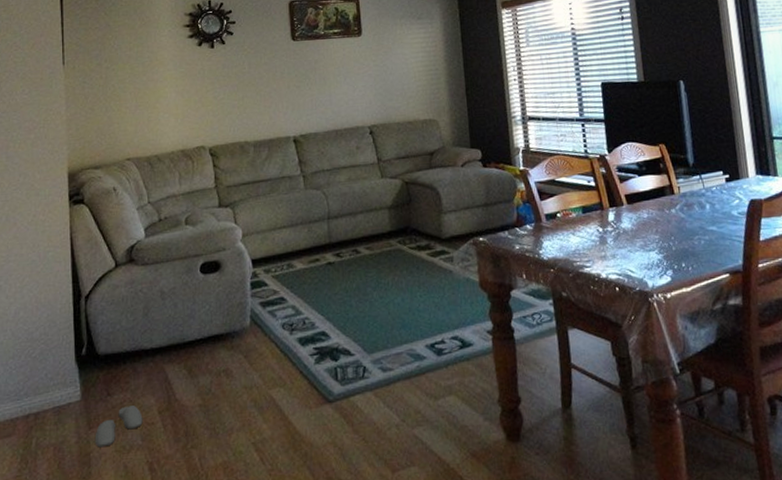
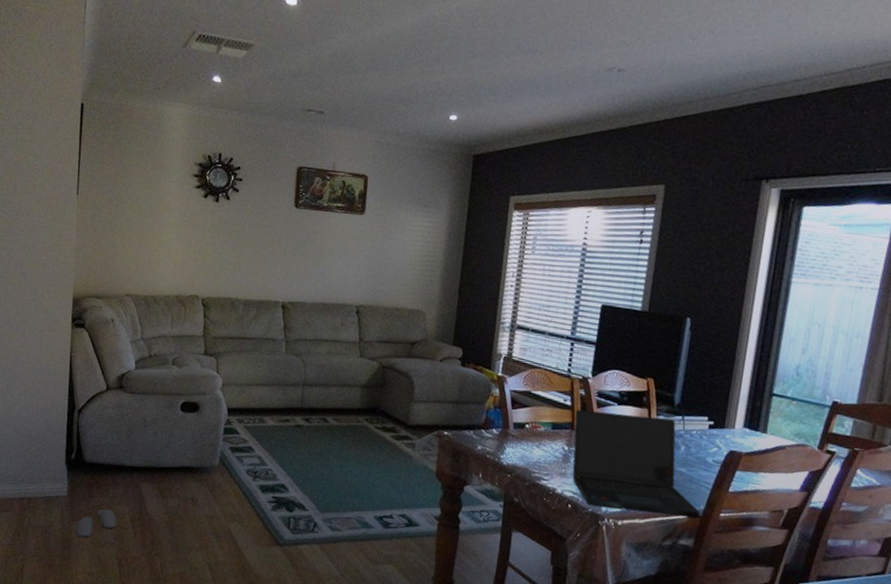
laptop: none [600,180,740,283] -> present [572,409,700,518]

